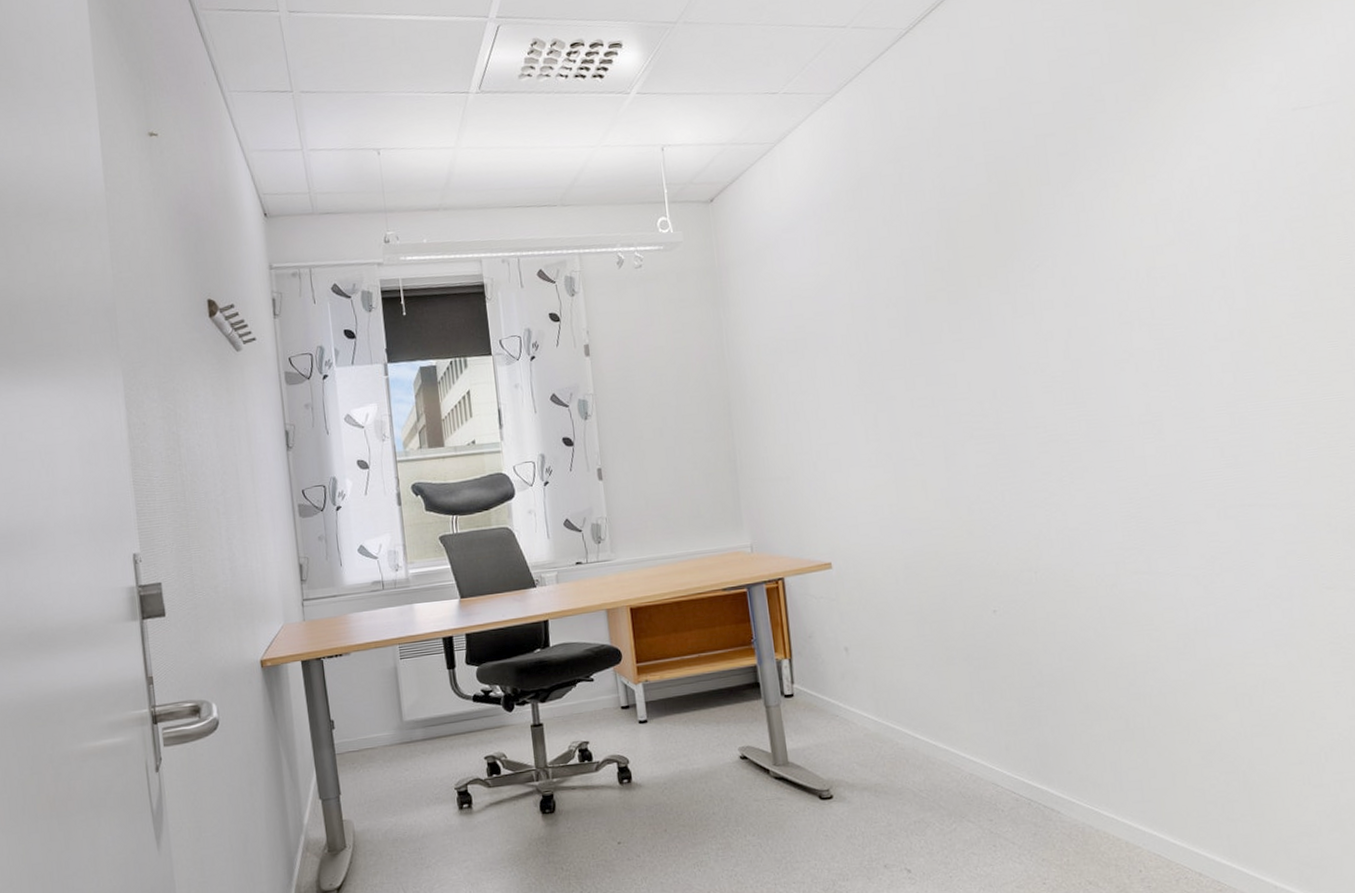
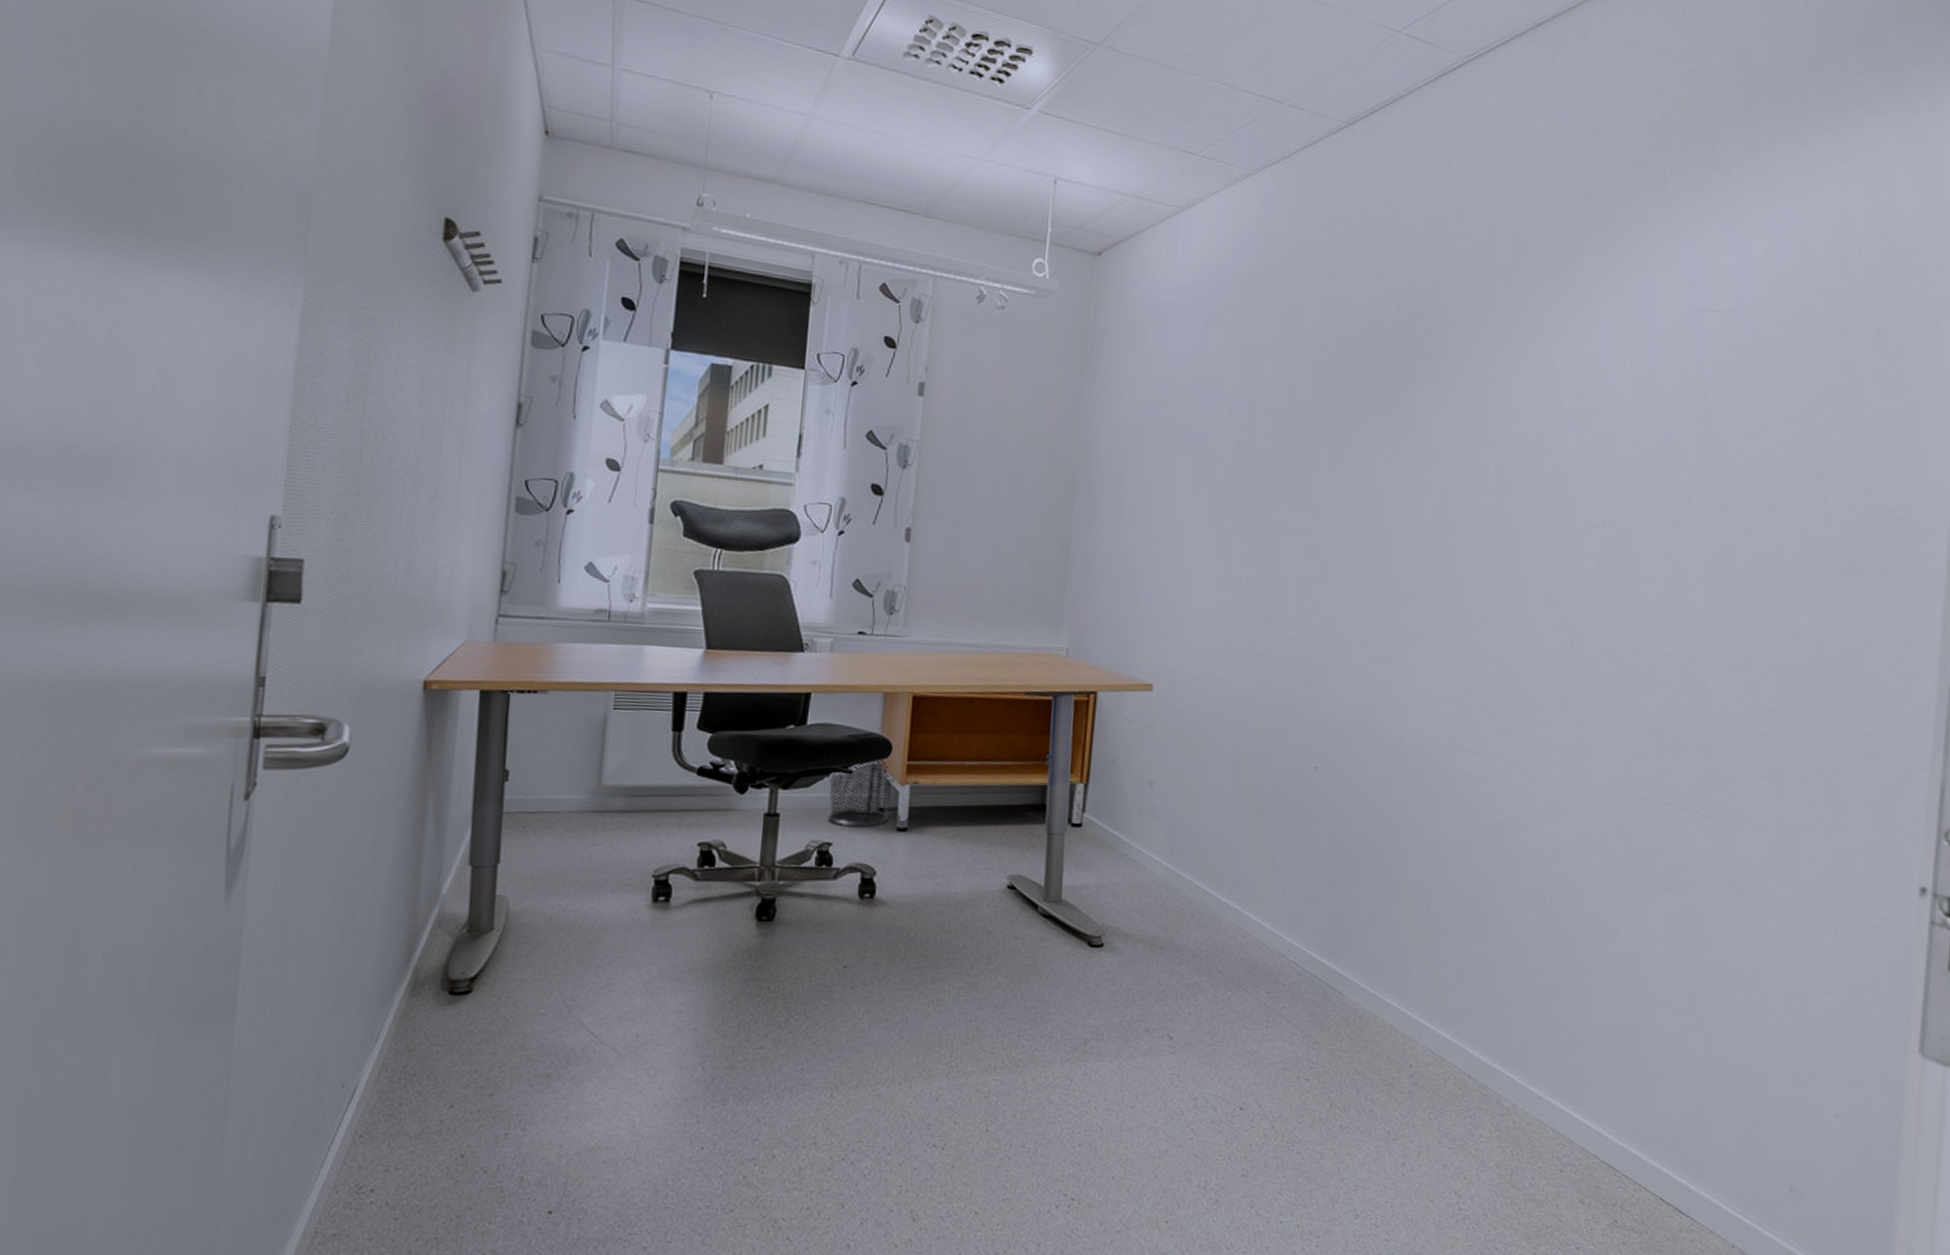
waste bin: none [576,666,630,726] -> present [828,759,893,827]

